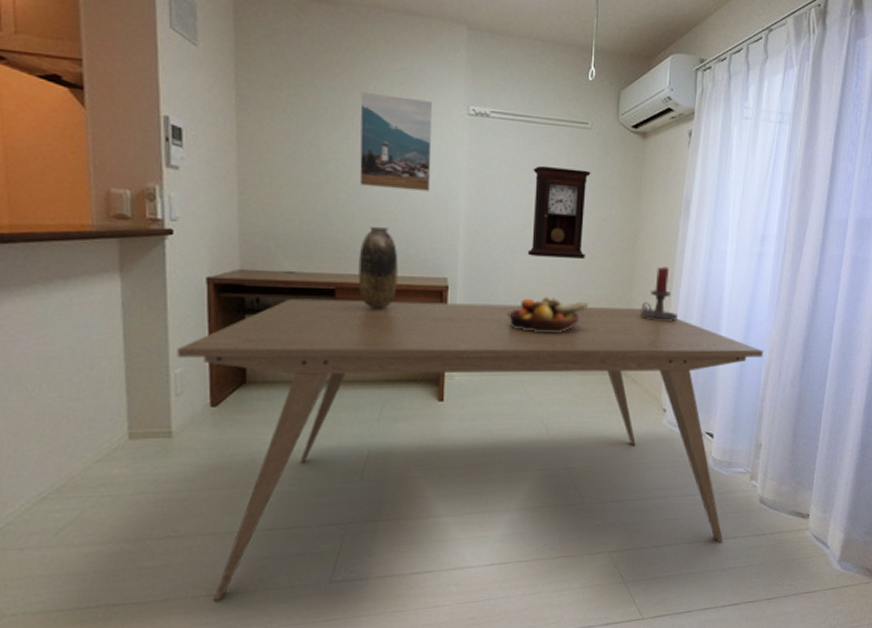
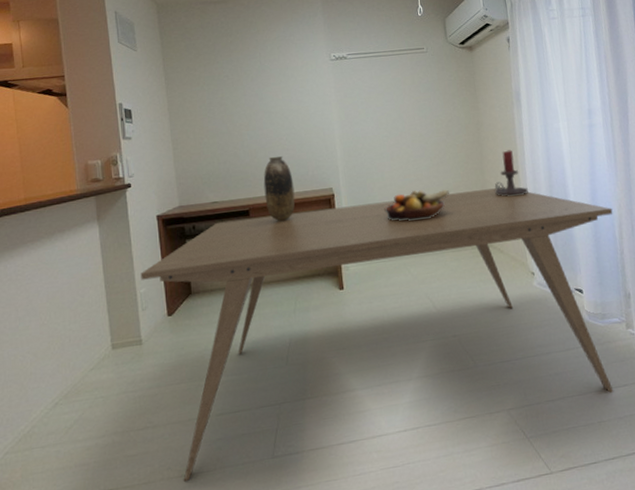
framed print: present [359,91,433,191] -> none [250,56,310,129]
pendulum clock: present [527,165,591,259] -> none [386,84,440,160]

